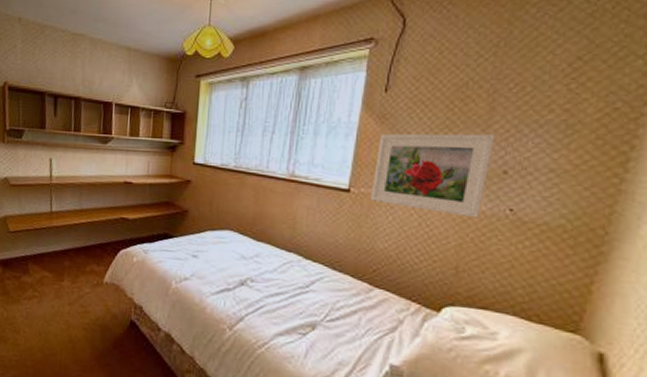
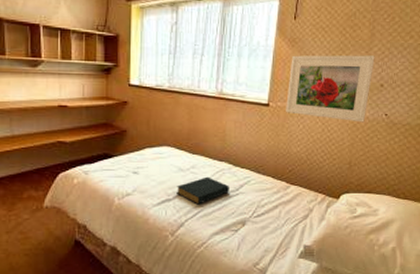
hardback book: none [237,267,298,299] -> present [177,176,229,205]

